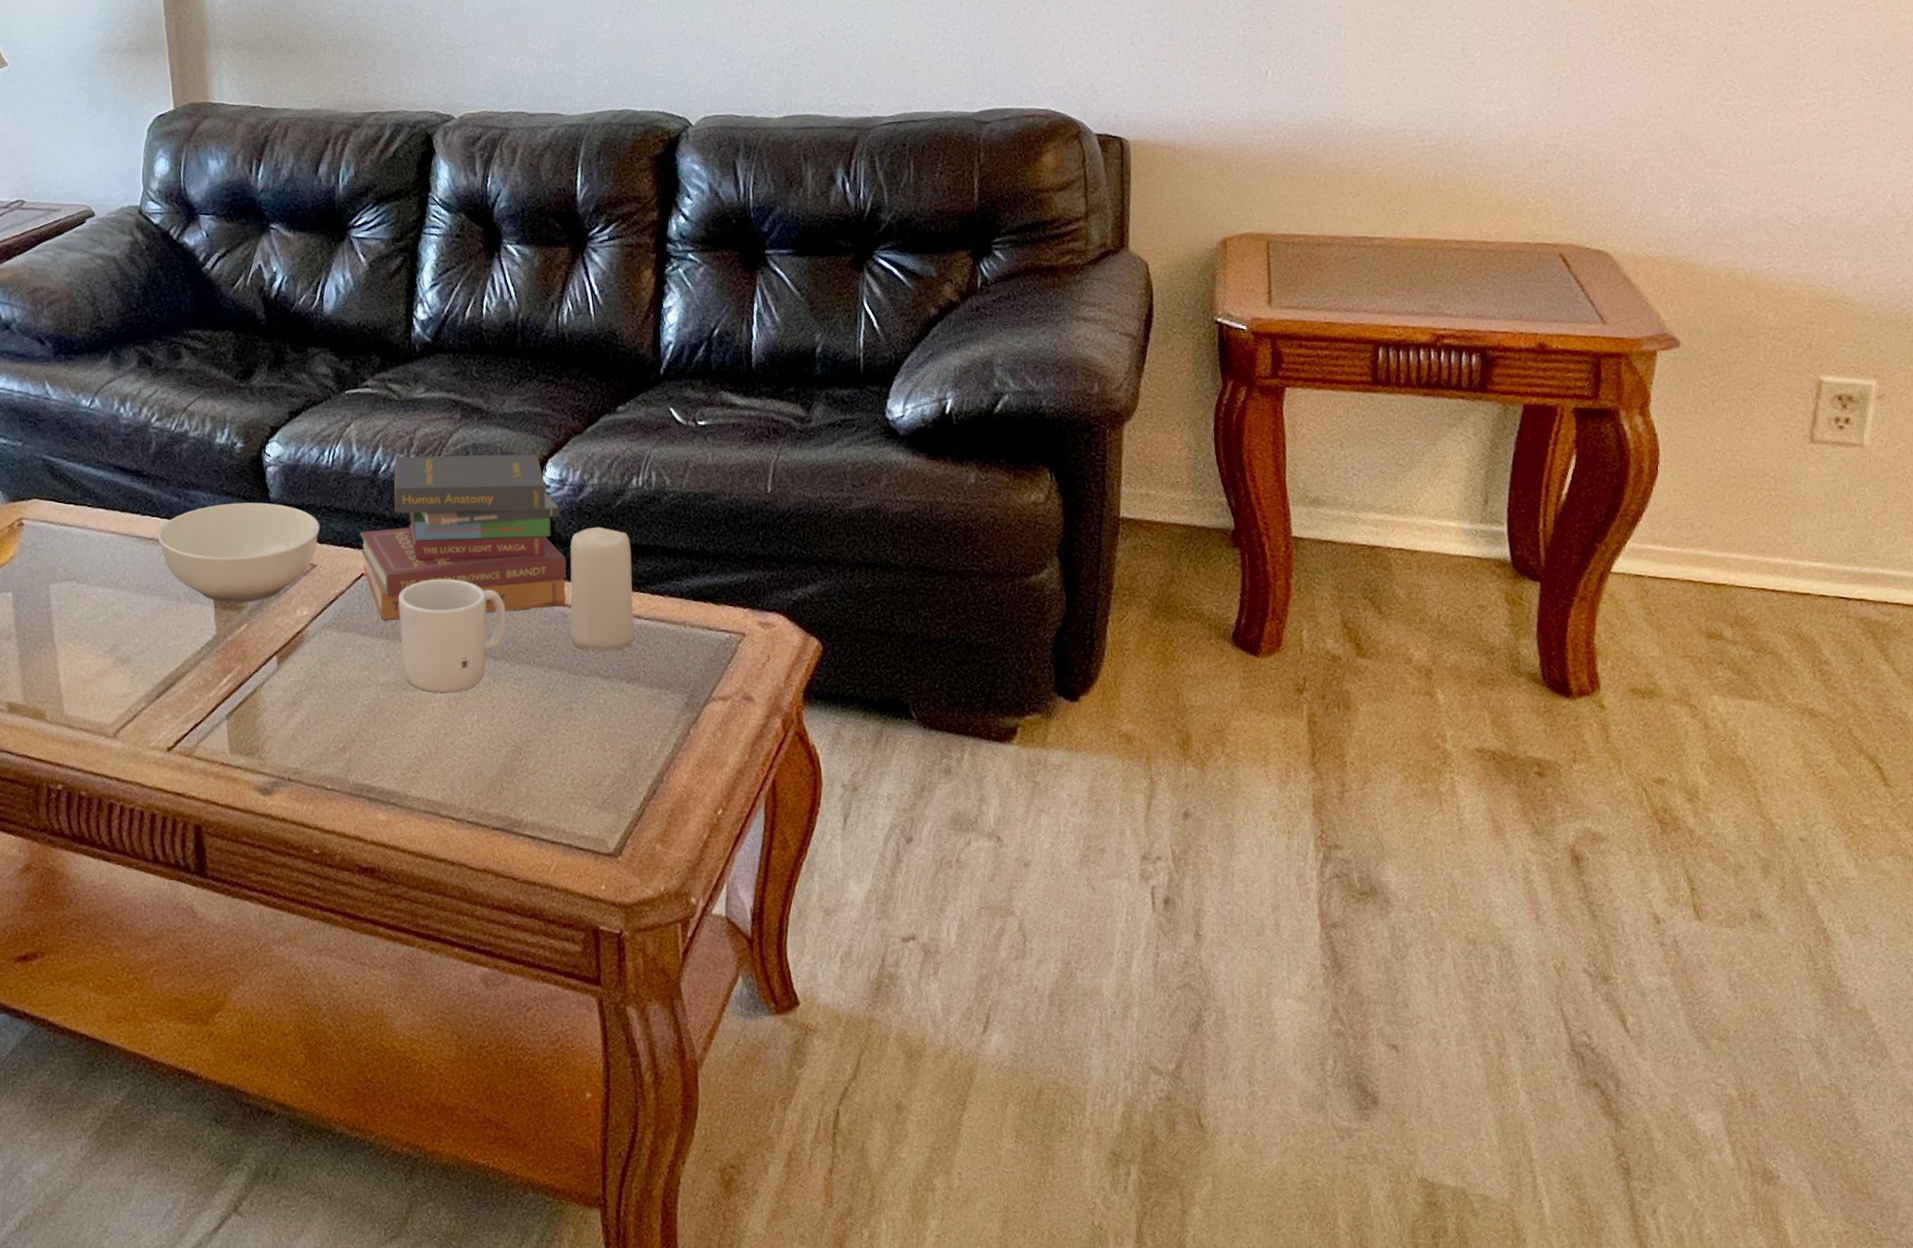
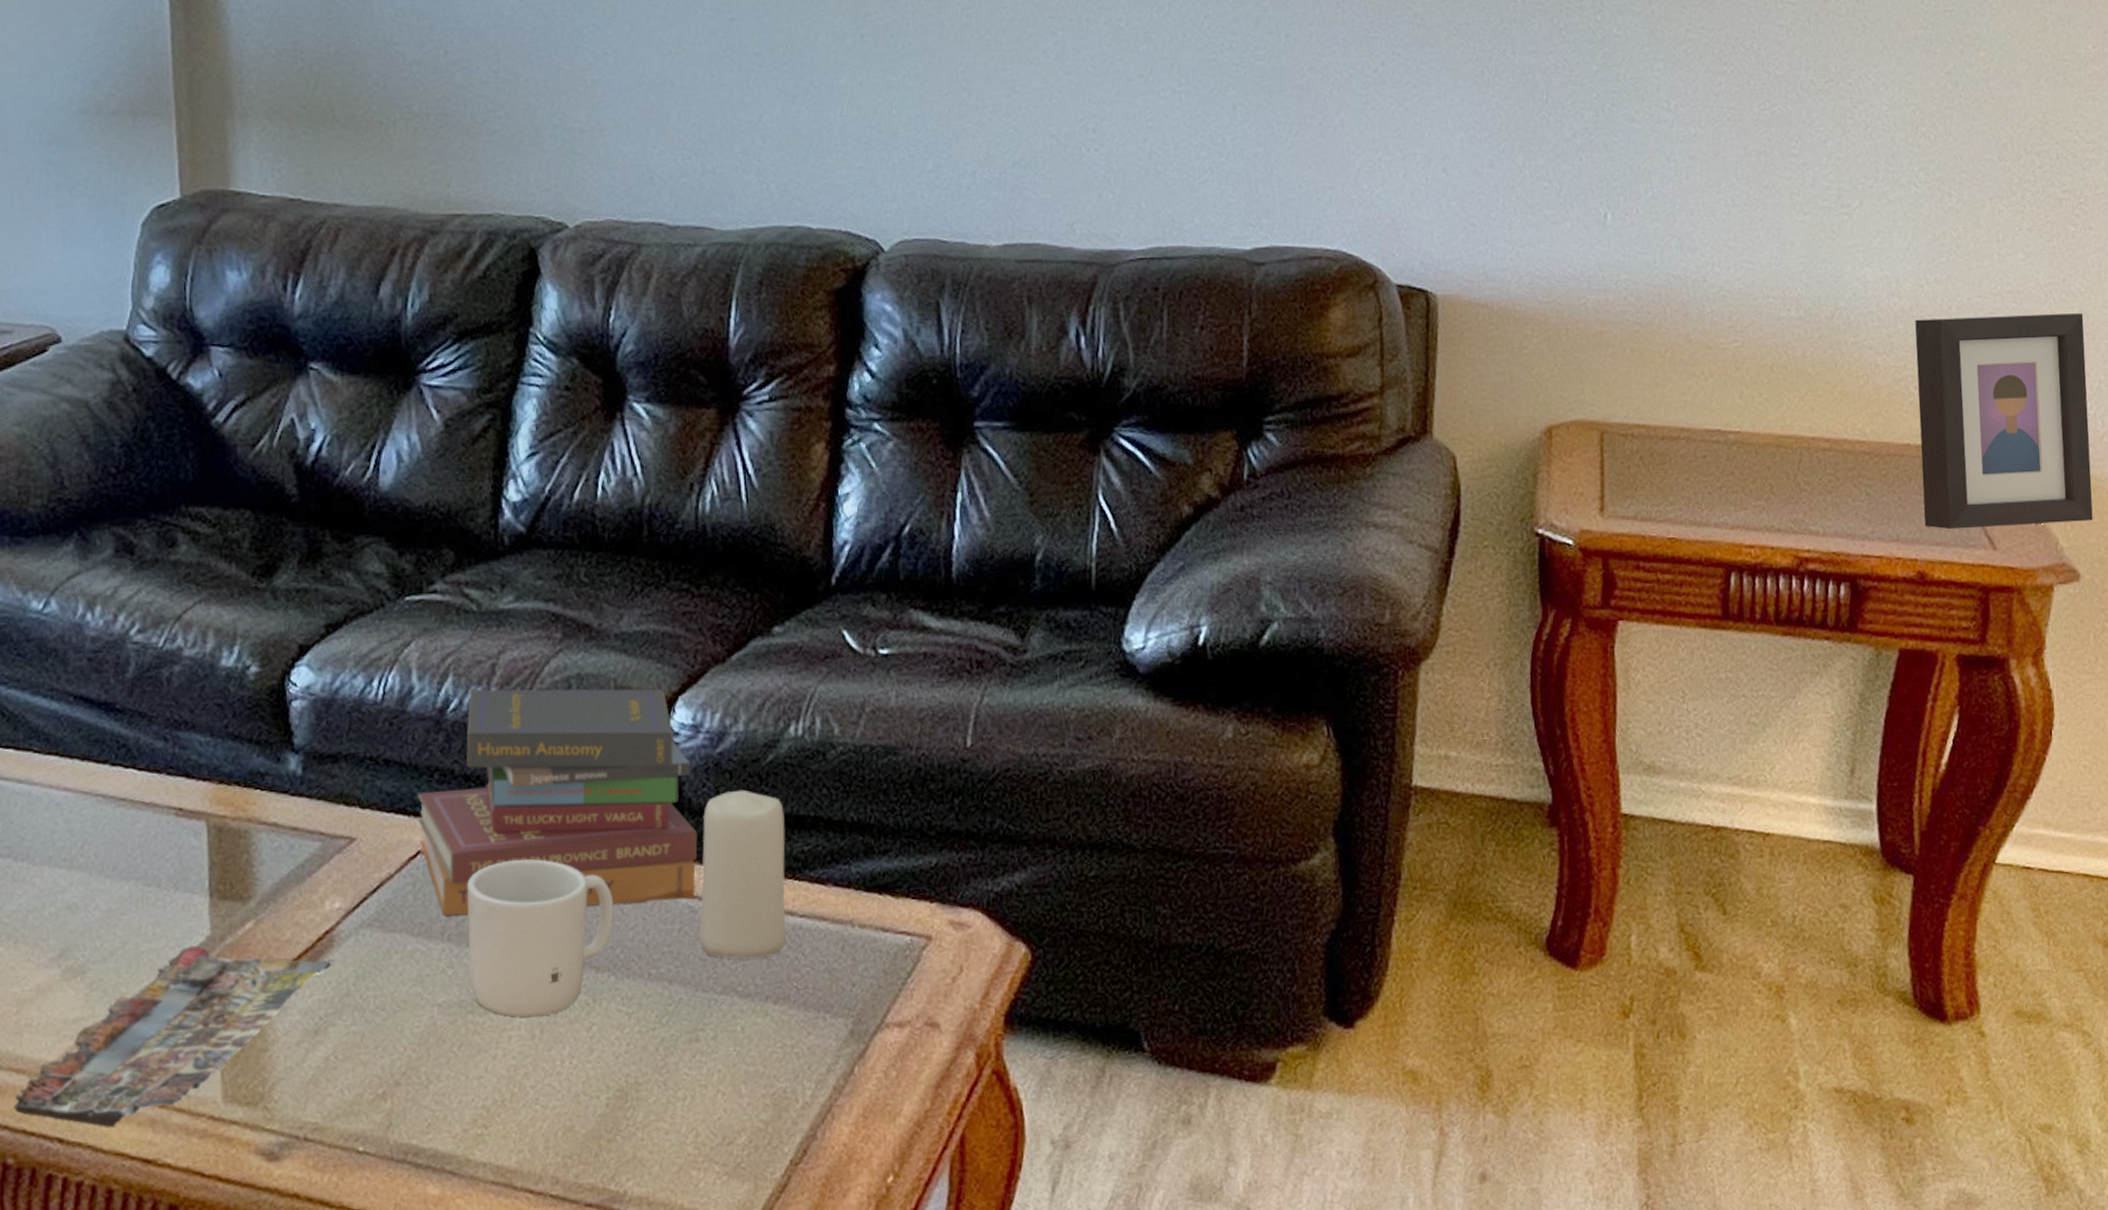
magazine: none [84,642,305,770] -> present [14,945,335,1127]
bowl: present [157,502,320,603] -> none [132,749,363,891]
picture frame: none [1531,133,1690,309] -> present [1915,313,2093,529]

